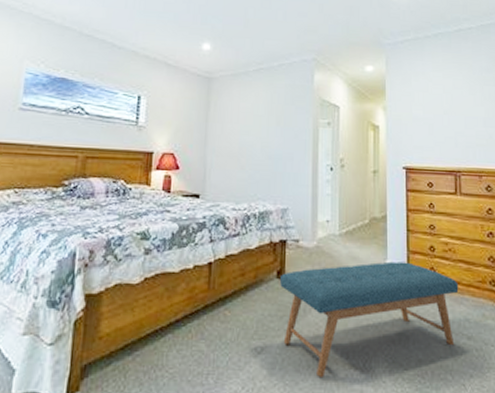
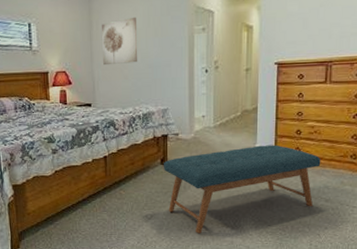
wall art: none [218,102,258,152] -> present [102,16,137,66]

